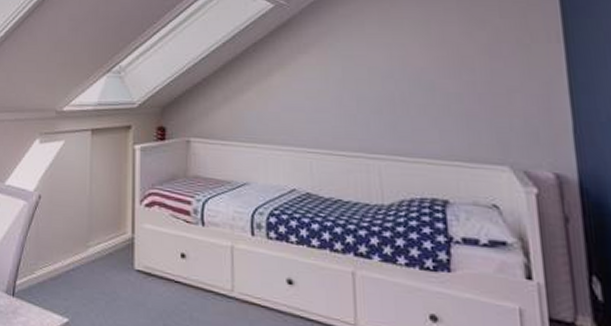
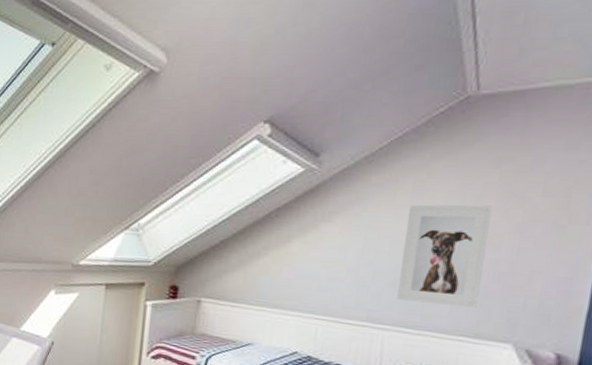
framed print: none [378,30,465,131] -> present [397,204,492,309]

